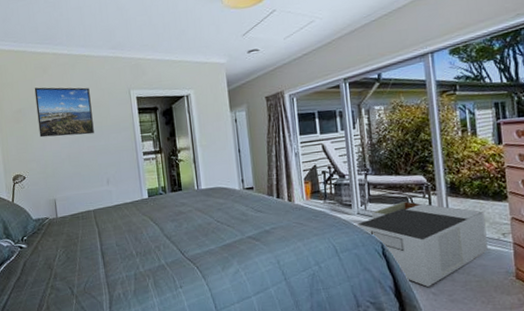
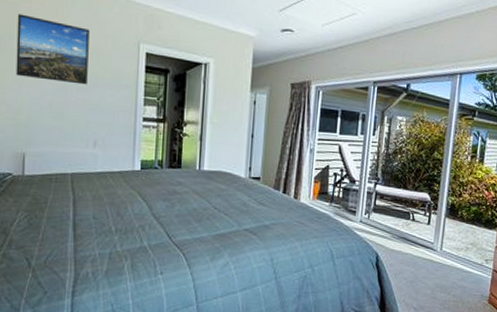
architectural model: present [356,201,488,287] -> none [357,216,475,301]

